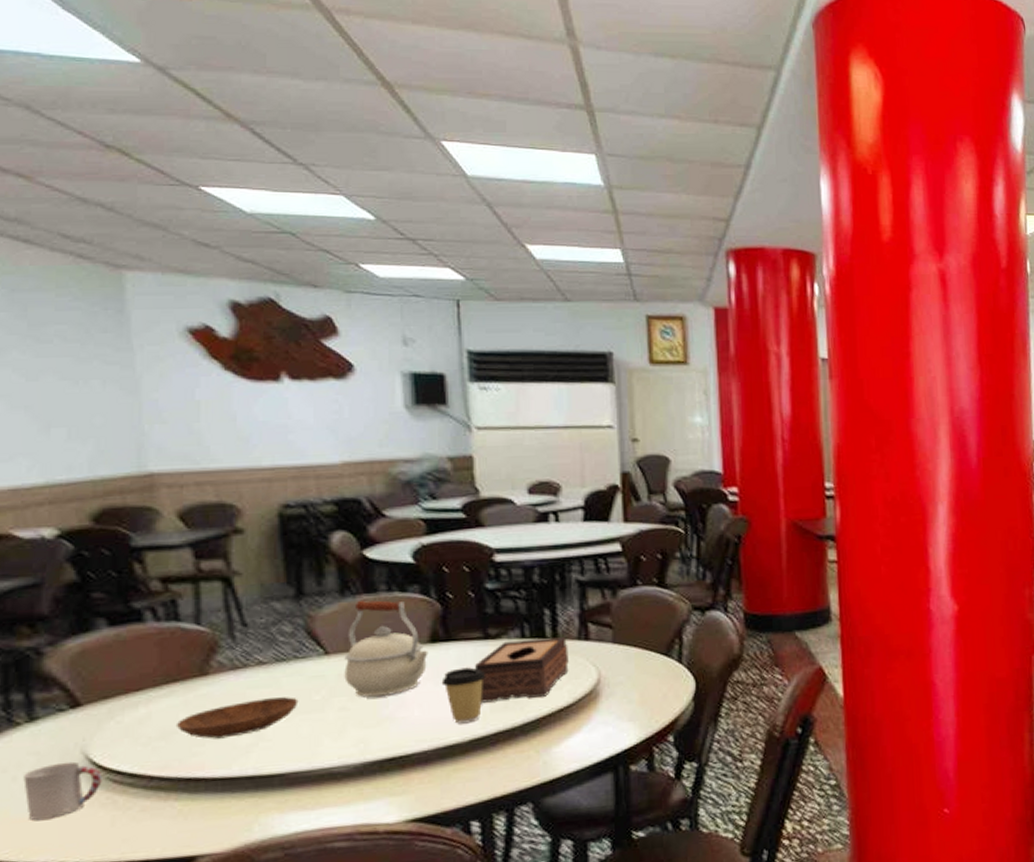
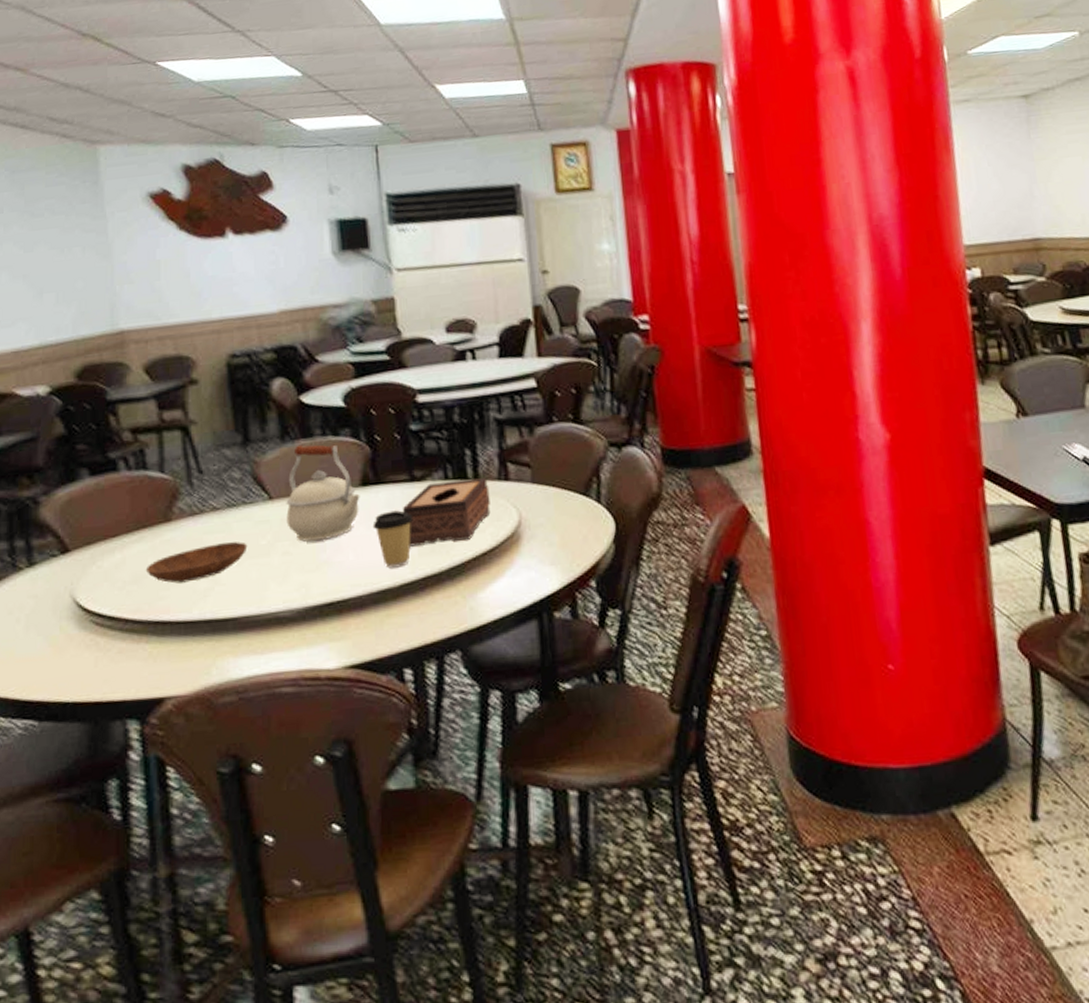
cup: present [23,761,102,820] -> none [25,604,87,660]

